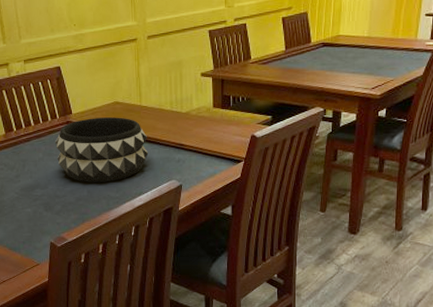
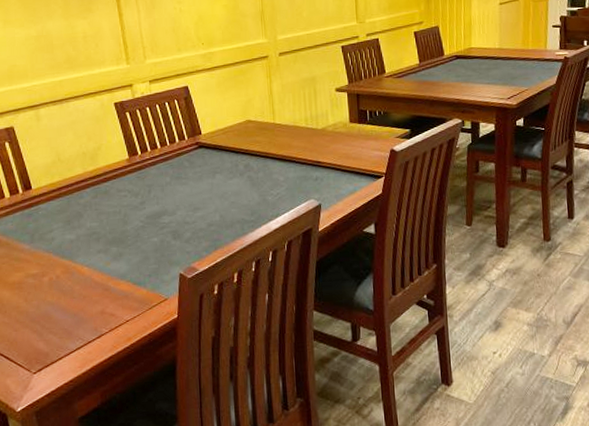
decorative bowl: present [55,117,149,182] -> none [184,136,284,206]

